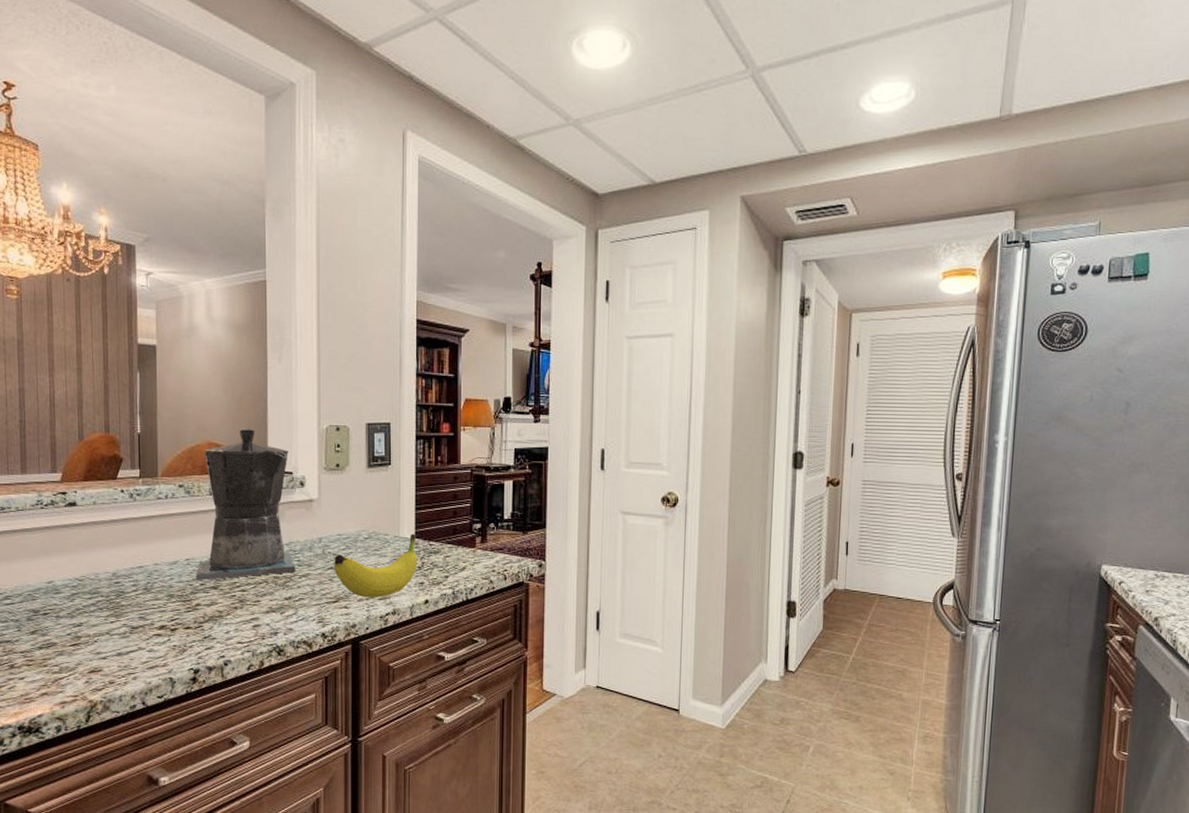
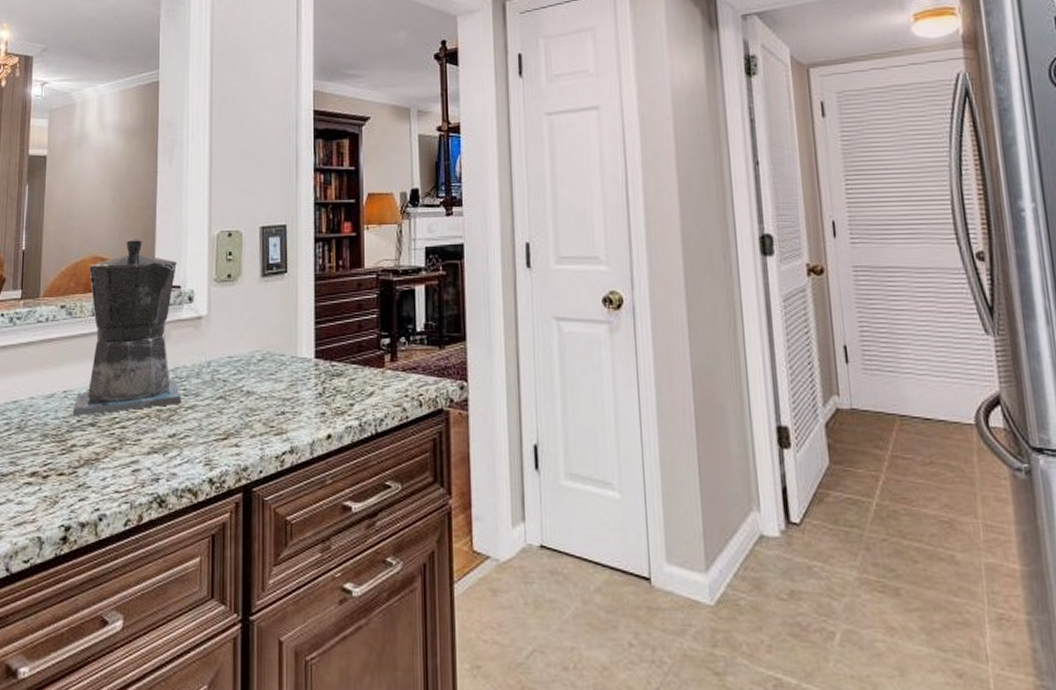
fruit: present [334,534,418,597] -> none [224,353,318,432]

